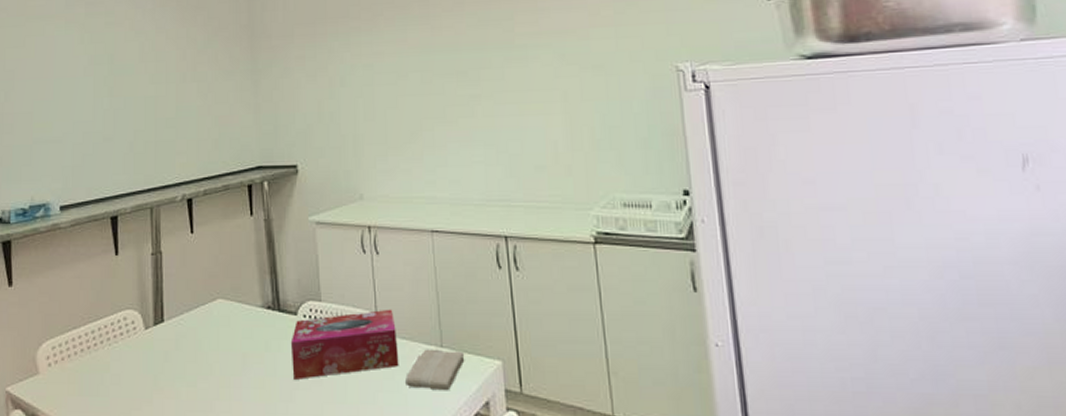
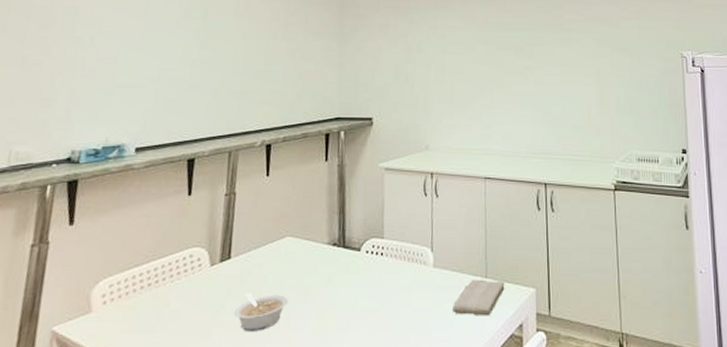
legume: none [172,358,226,399] -> present [233,293,289,331]
tissue box: present [290,309,399,380] -> none [351,245,449,310]

